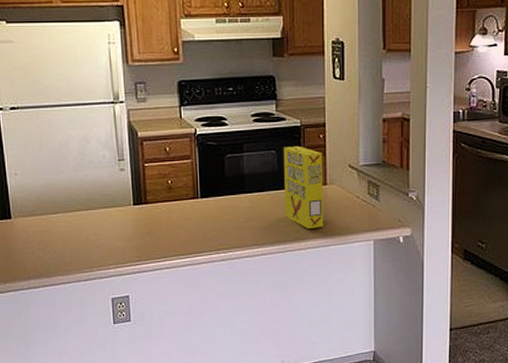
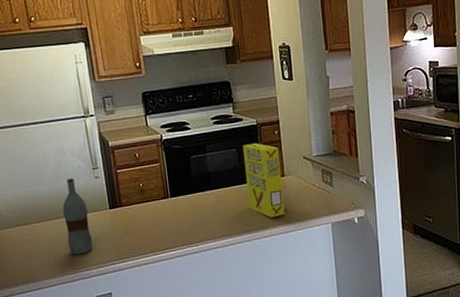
bottle: none [83,169,112,252] -> present [62,178,93,255]

